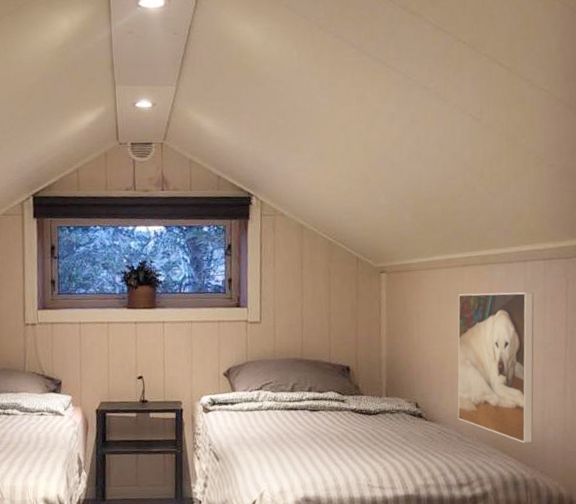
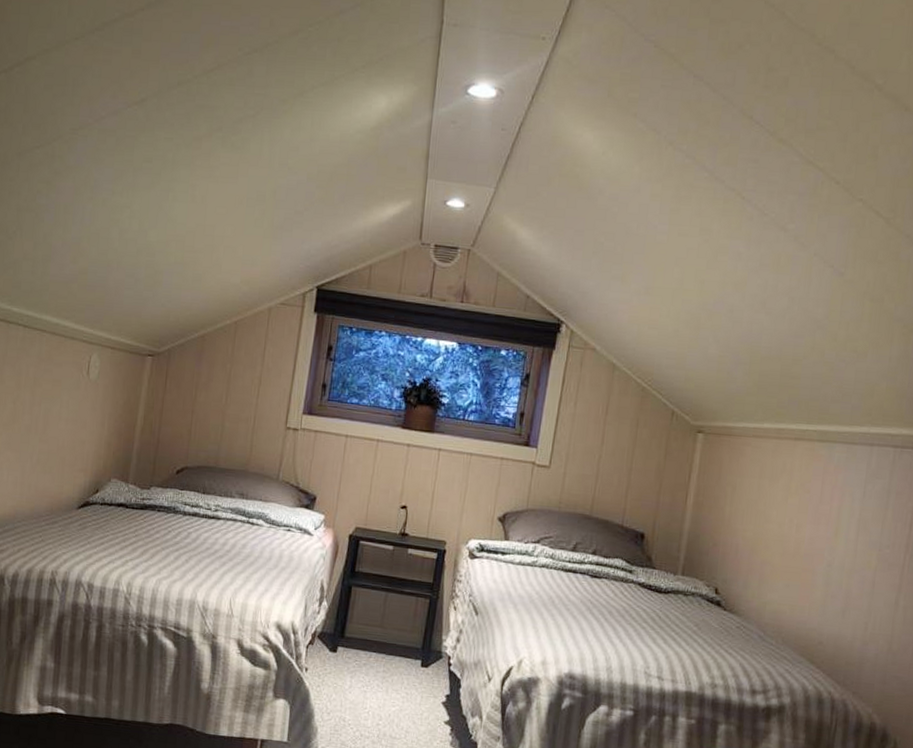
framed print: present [457,292,534,444] -> none [763,471,877,658]

